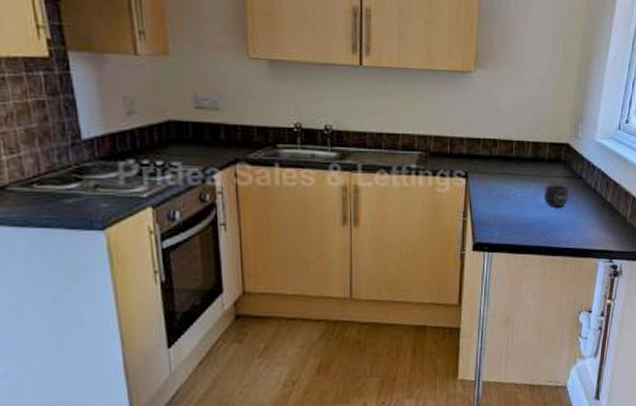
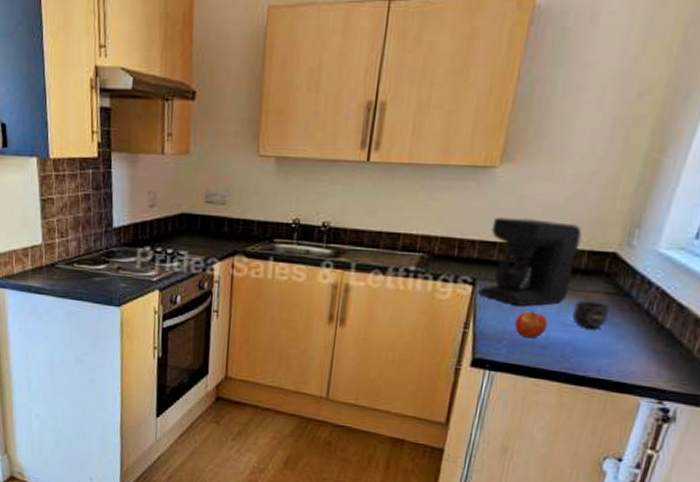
coffee maker: none [471,116,543,193] -> present [478,217,582,306]
apple: none [503,196,528,221] -> present [514,310,549,339]

